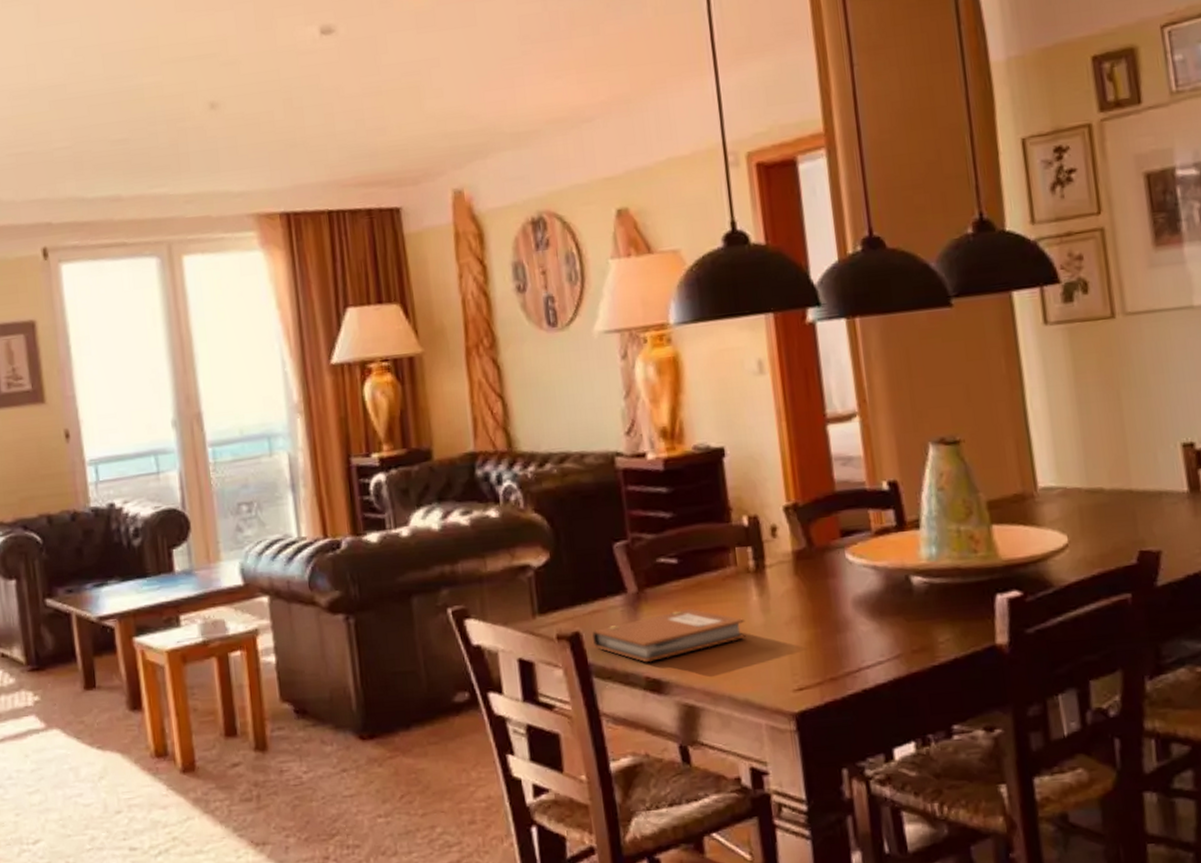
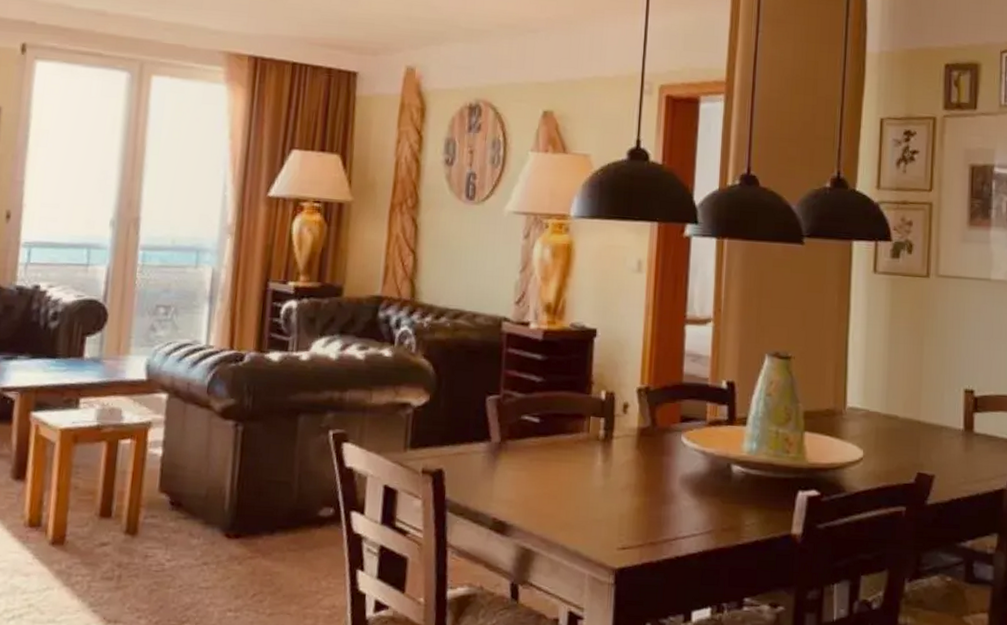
notebook: present [592,608,747,663] -> none [453,463,587,506]

